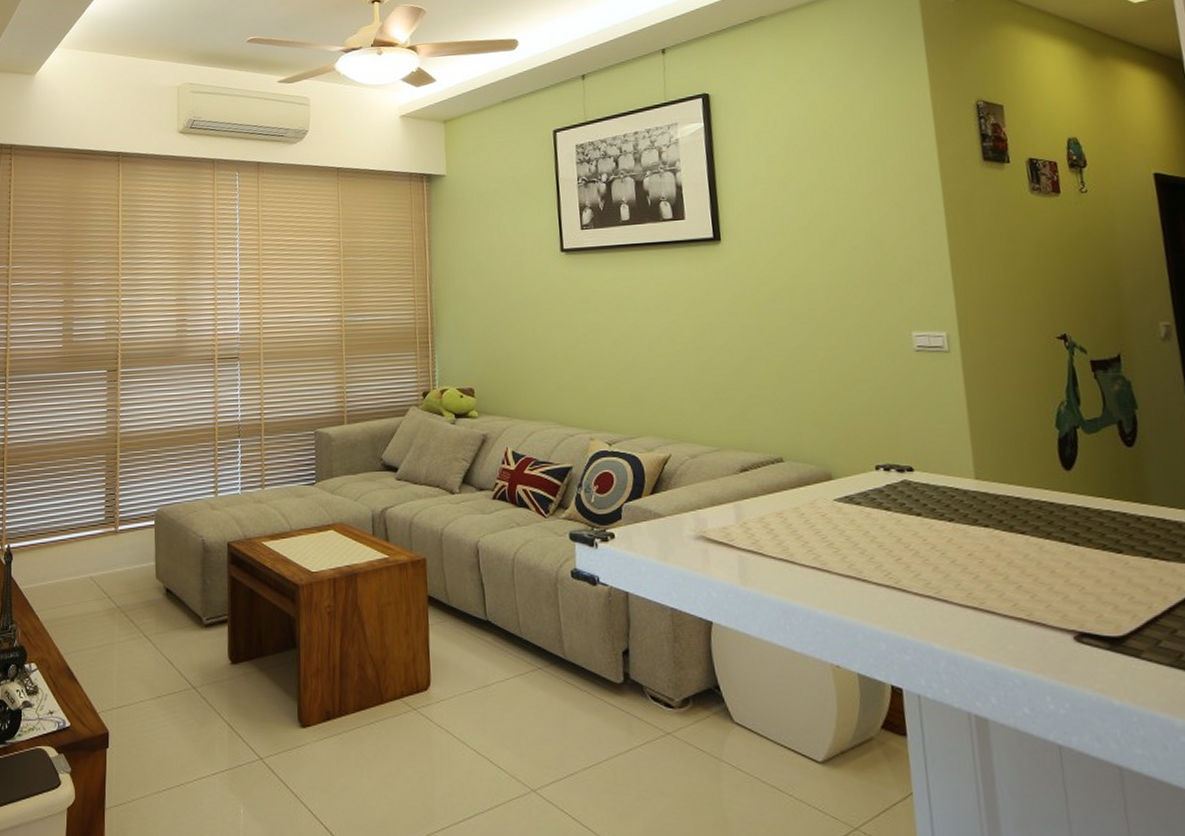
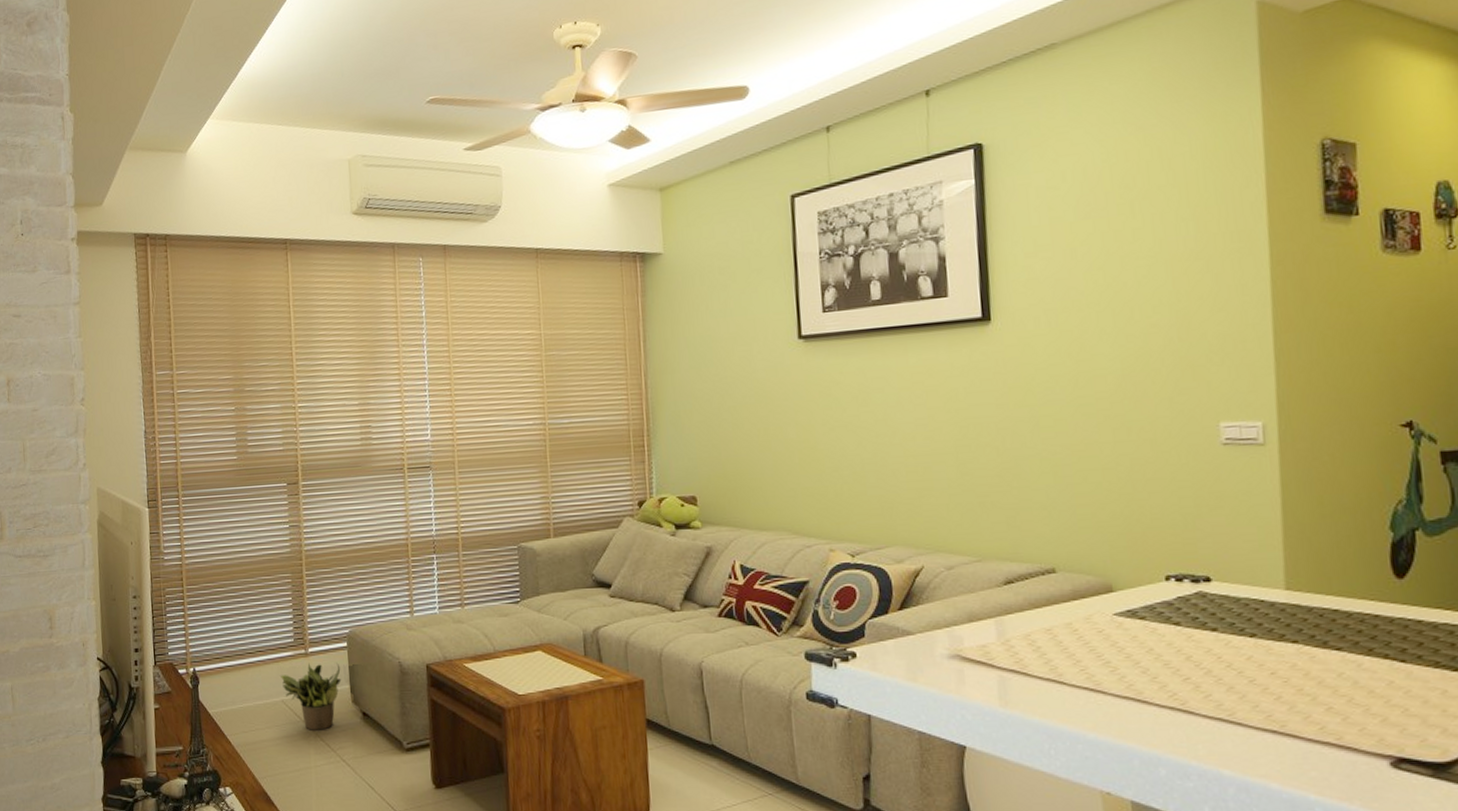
potted plant: none [90,540,148,606] -> present [281,662,342,730]

